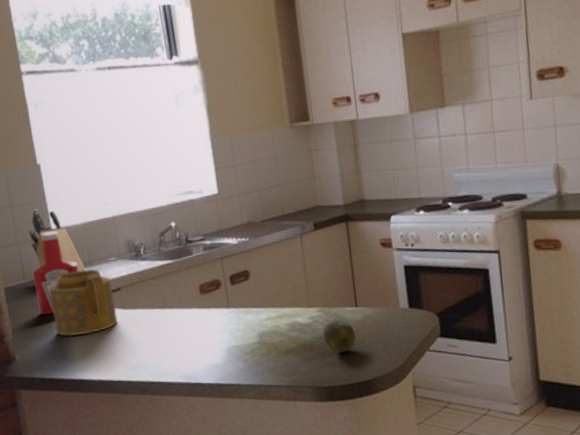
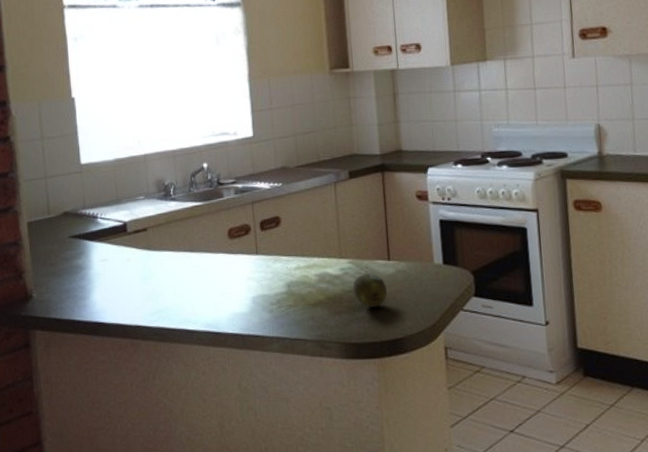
knife block: present [29,209,86,272] -> none [58,143,113,210]
ketchup bottle: present [32,232,79,315] -> none [57,167,106,253]
teapot: present [49,268,118,337] -> none [73,206,142,277]

